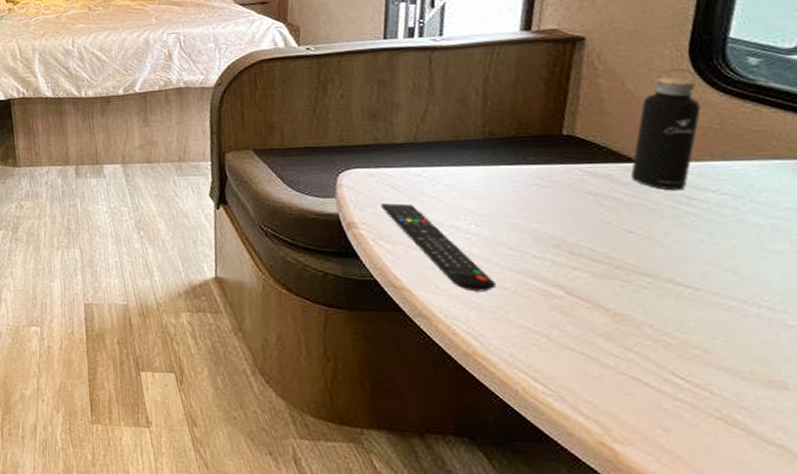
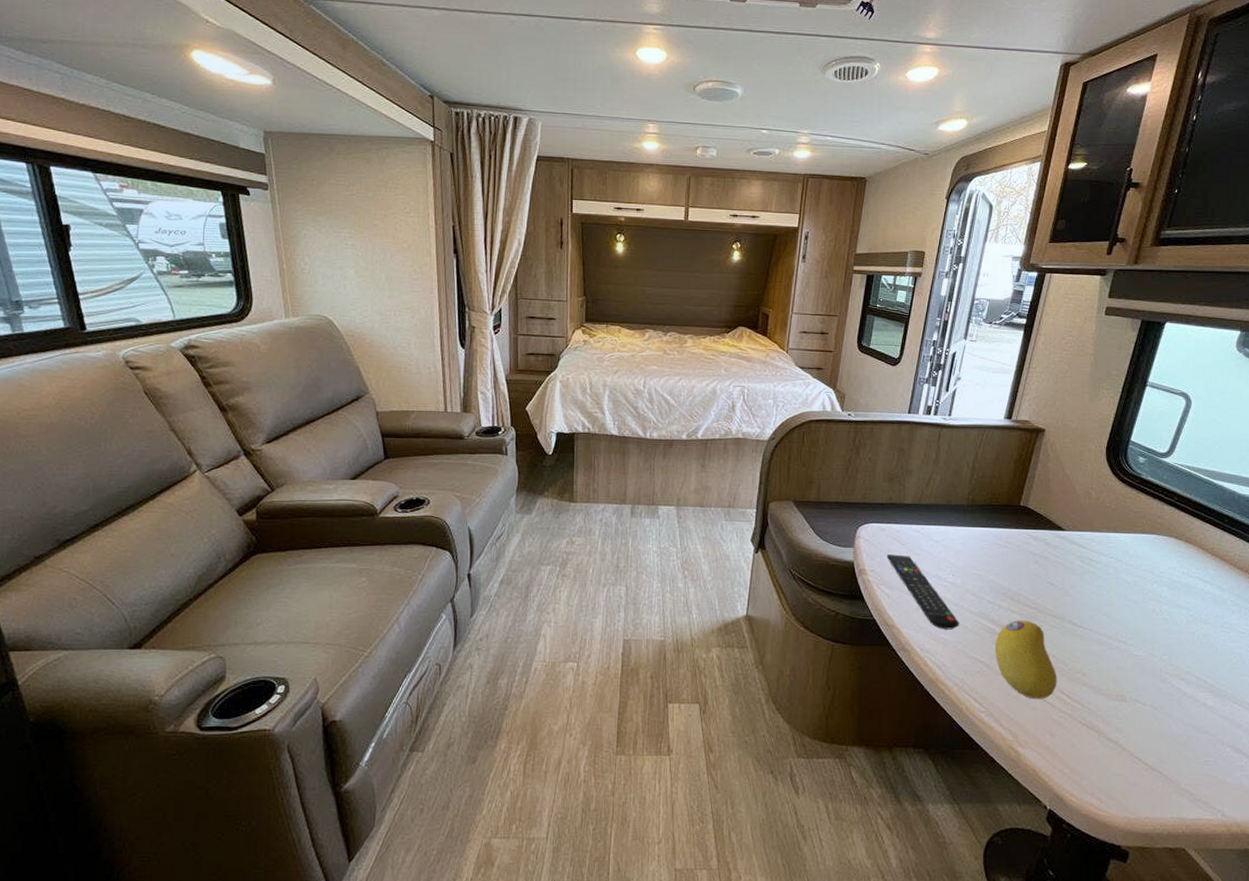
fruit: none [553,279,663,382] -> present [995,620,1057,699]
water bottle: present [630,68,701,191] -> none [1058,460,1107,554]

